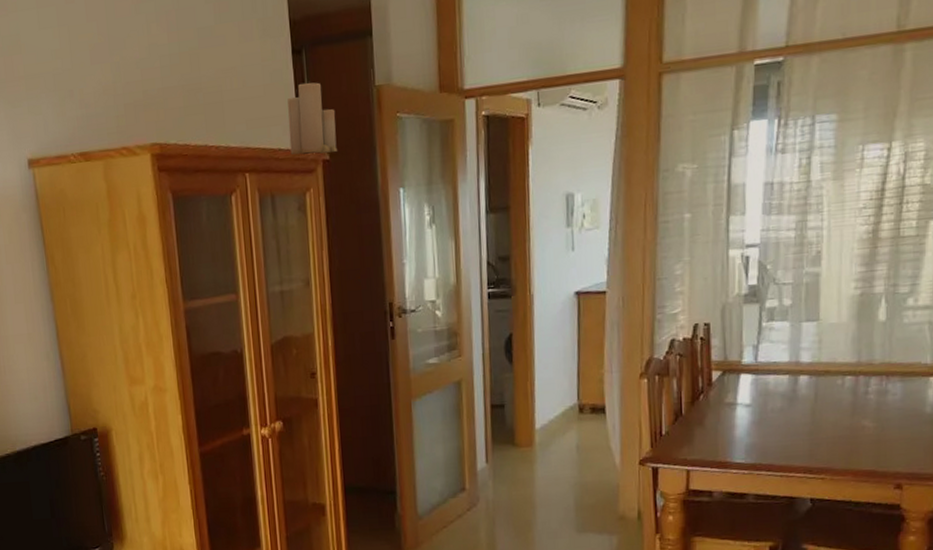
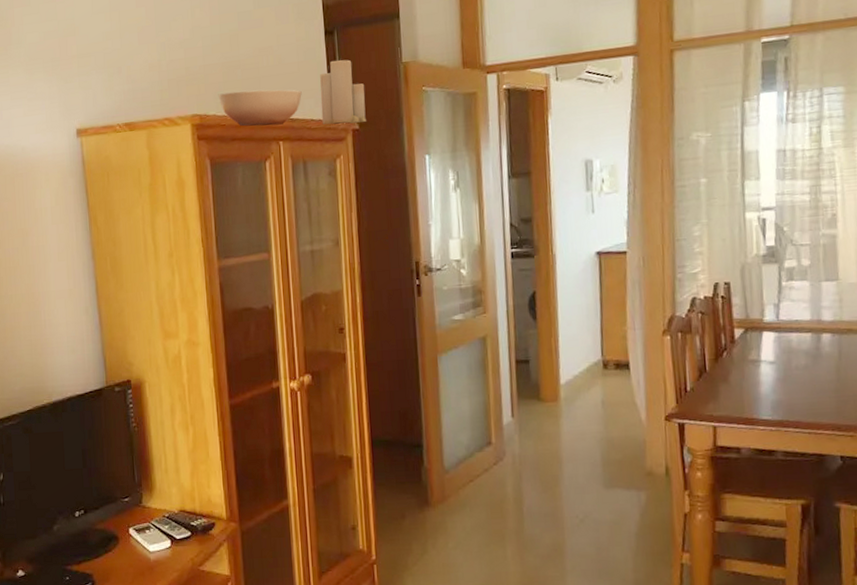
bowl: none [178,115,269,157] -> present [218,89,302,127]

